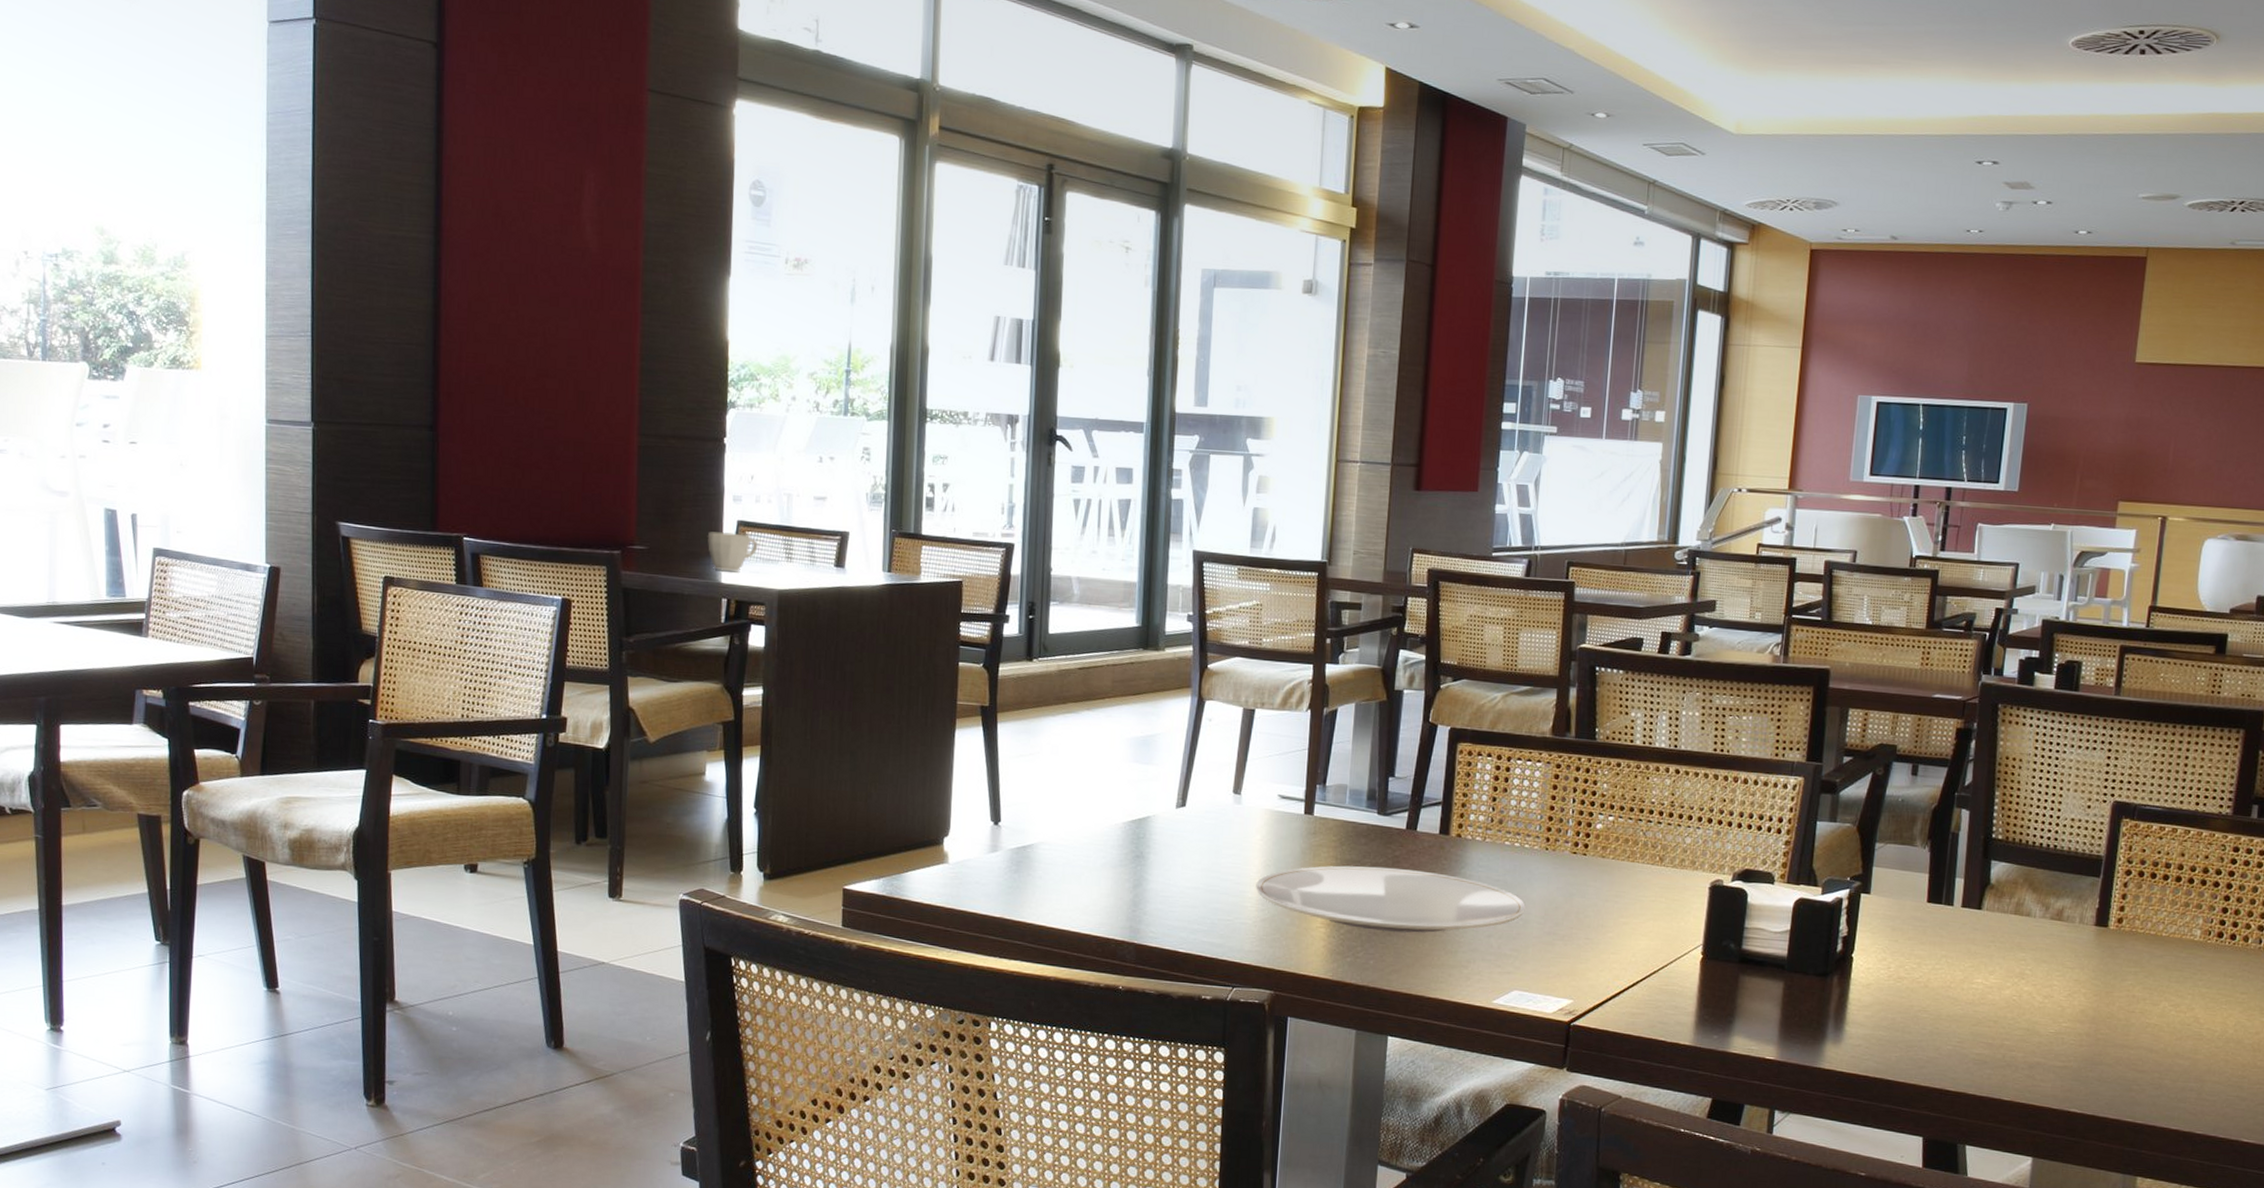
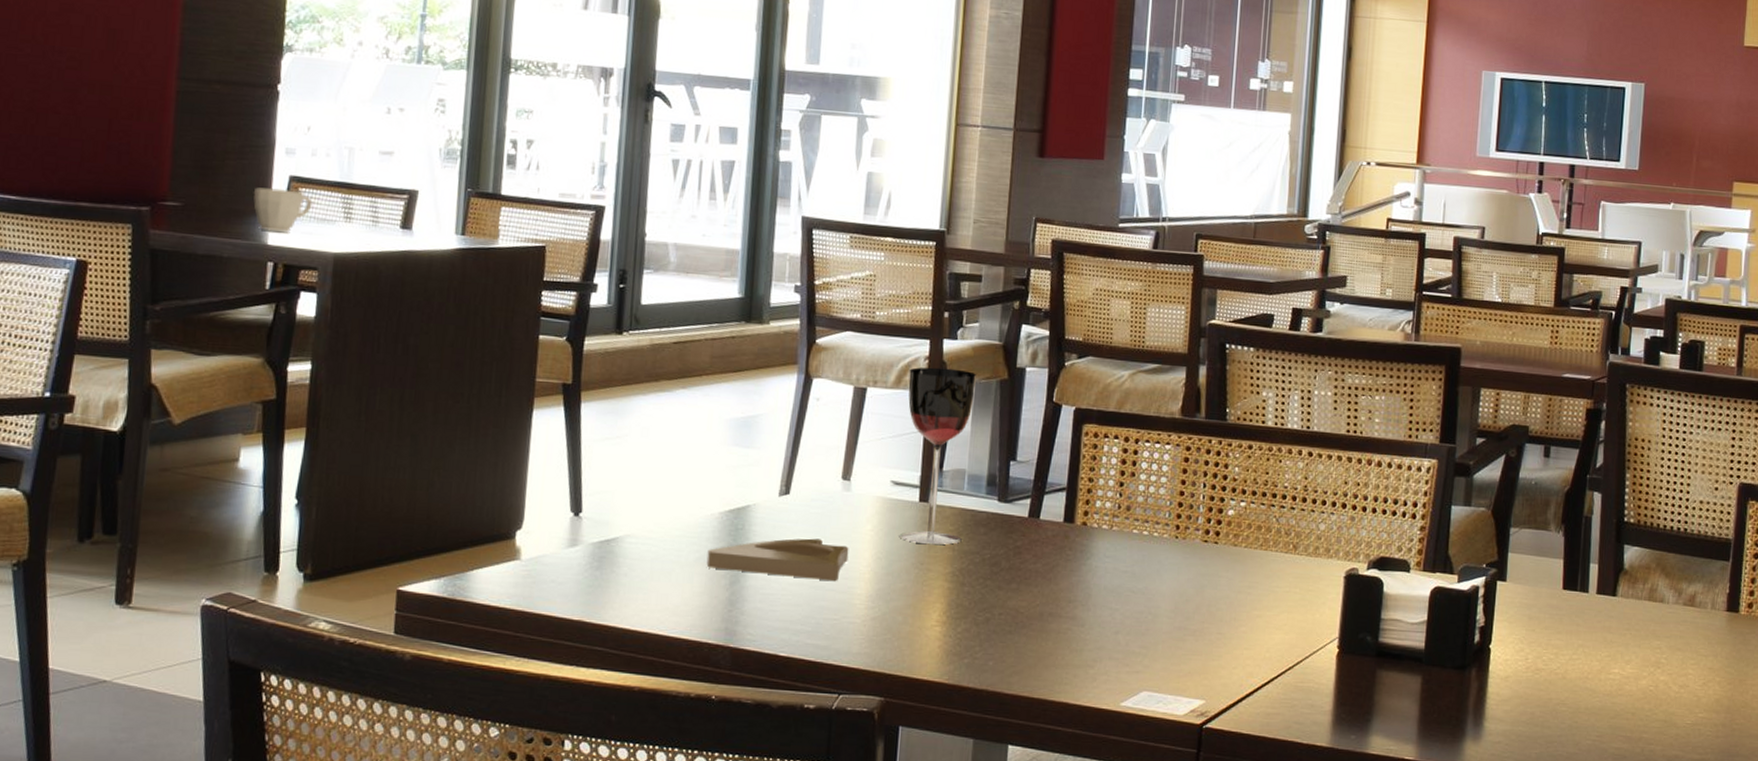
napkin holder: none [1112,846,1240,886] -> present [706,538,849,582]
plate: present [1256,865,1526,933] -> none [865,557,1155,630]
wineglass: none [1286,690,1357,854] -> present [899,367,976,545]

